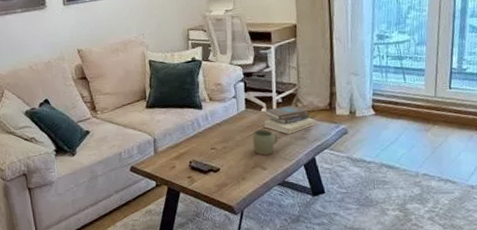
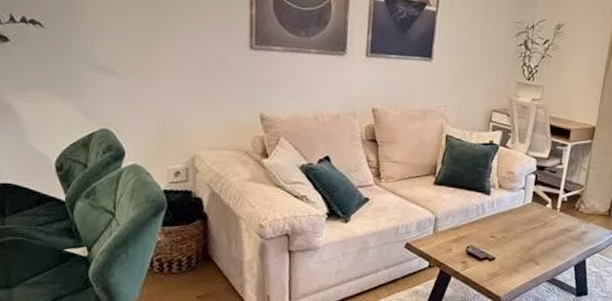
mug: present [252,129,278,156] -> none [530,224,557,251]
books: present [264,105,315,134] -> none [545,205,593,234]

